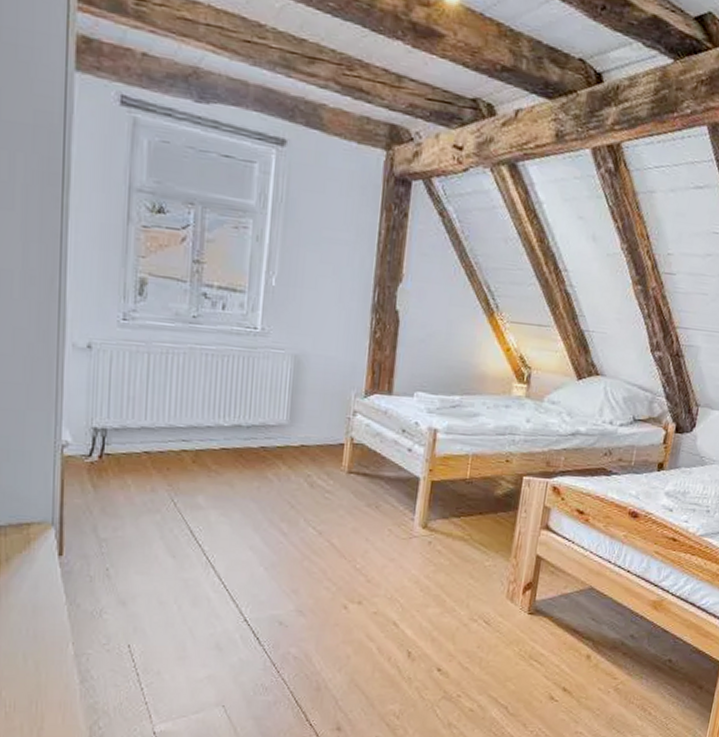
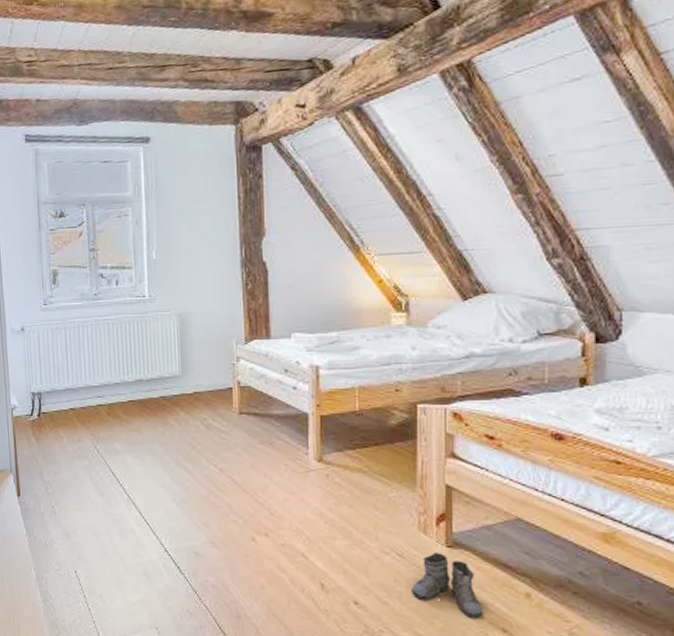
boots: none [491,619,554,679] -> present [411,552,487,618]

